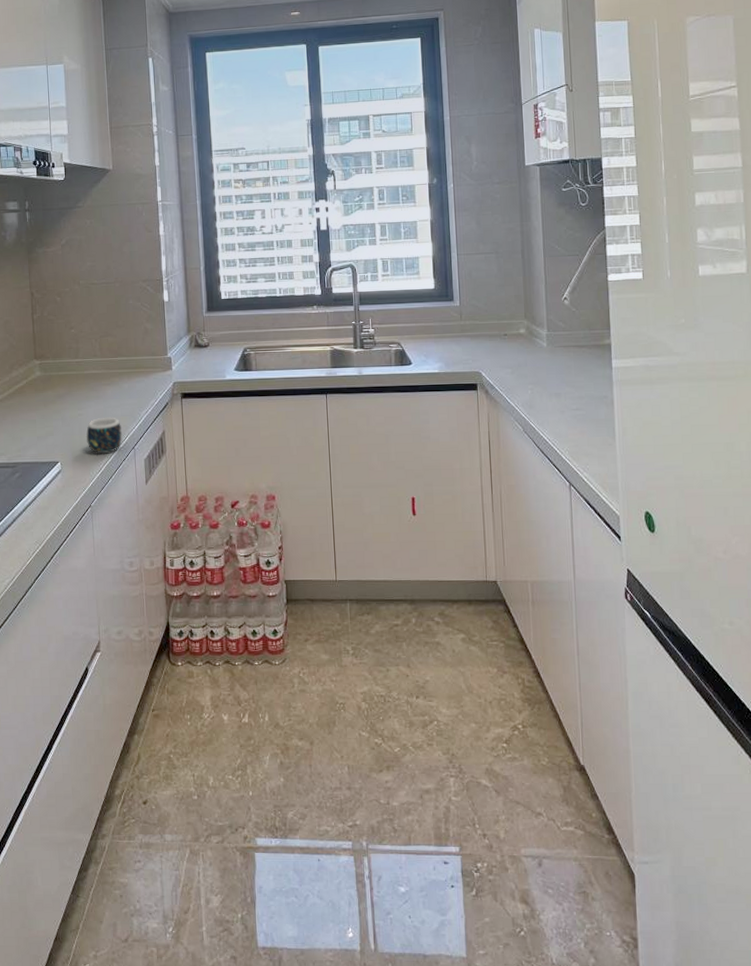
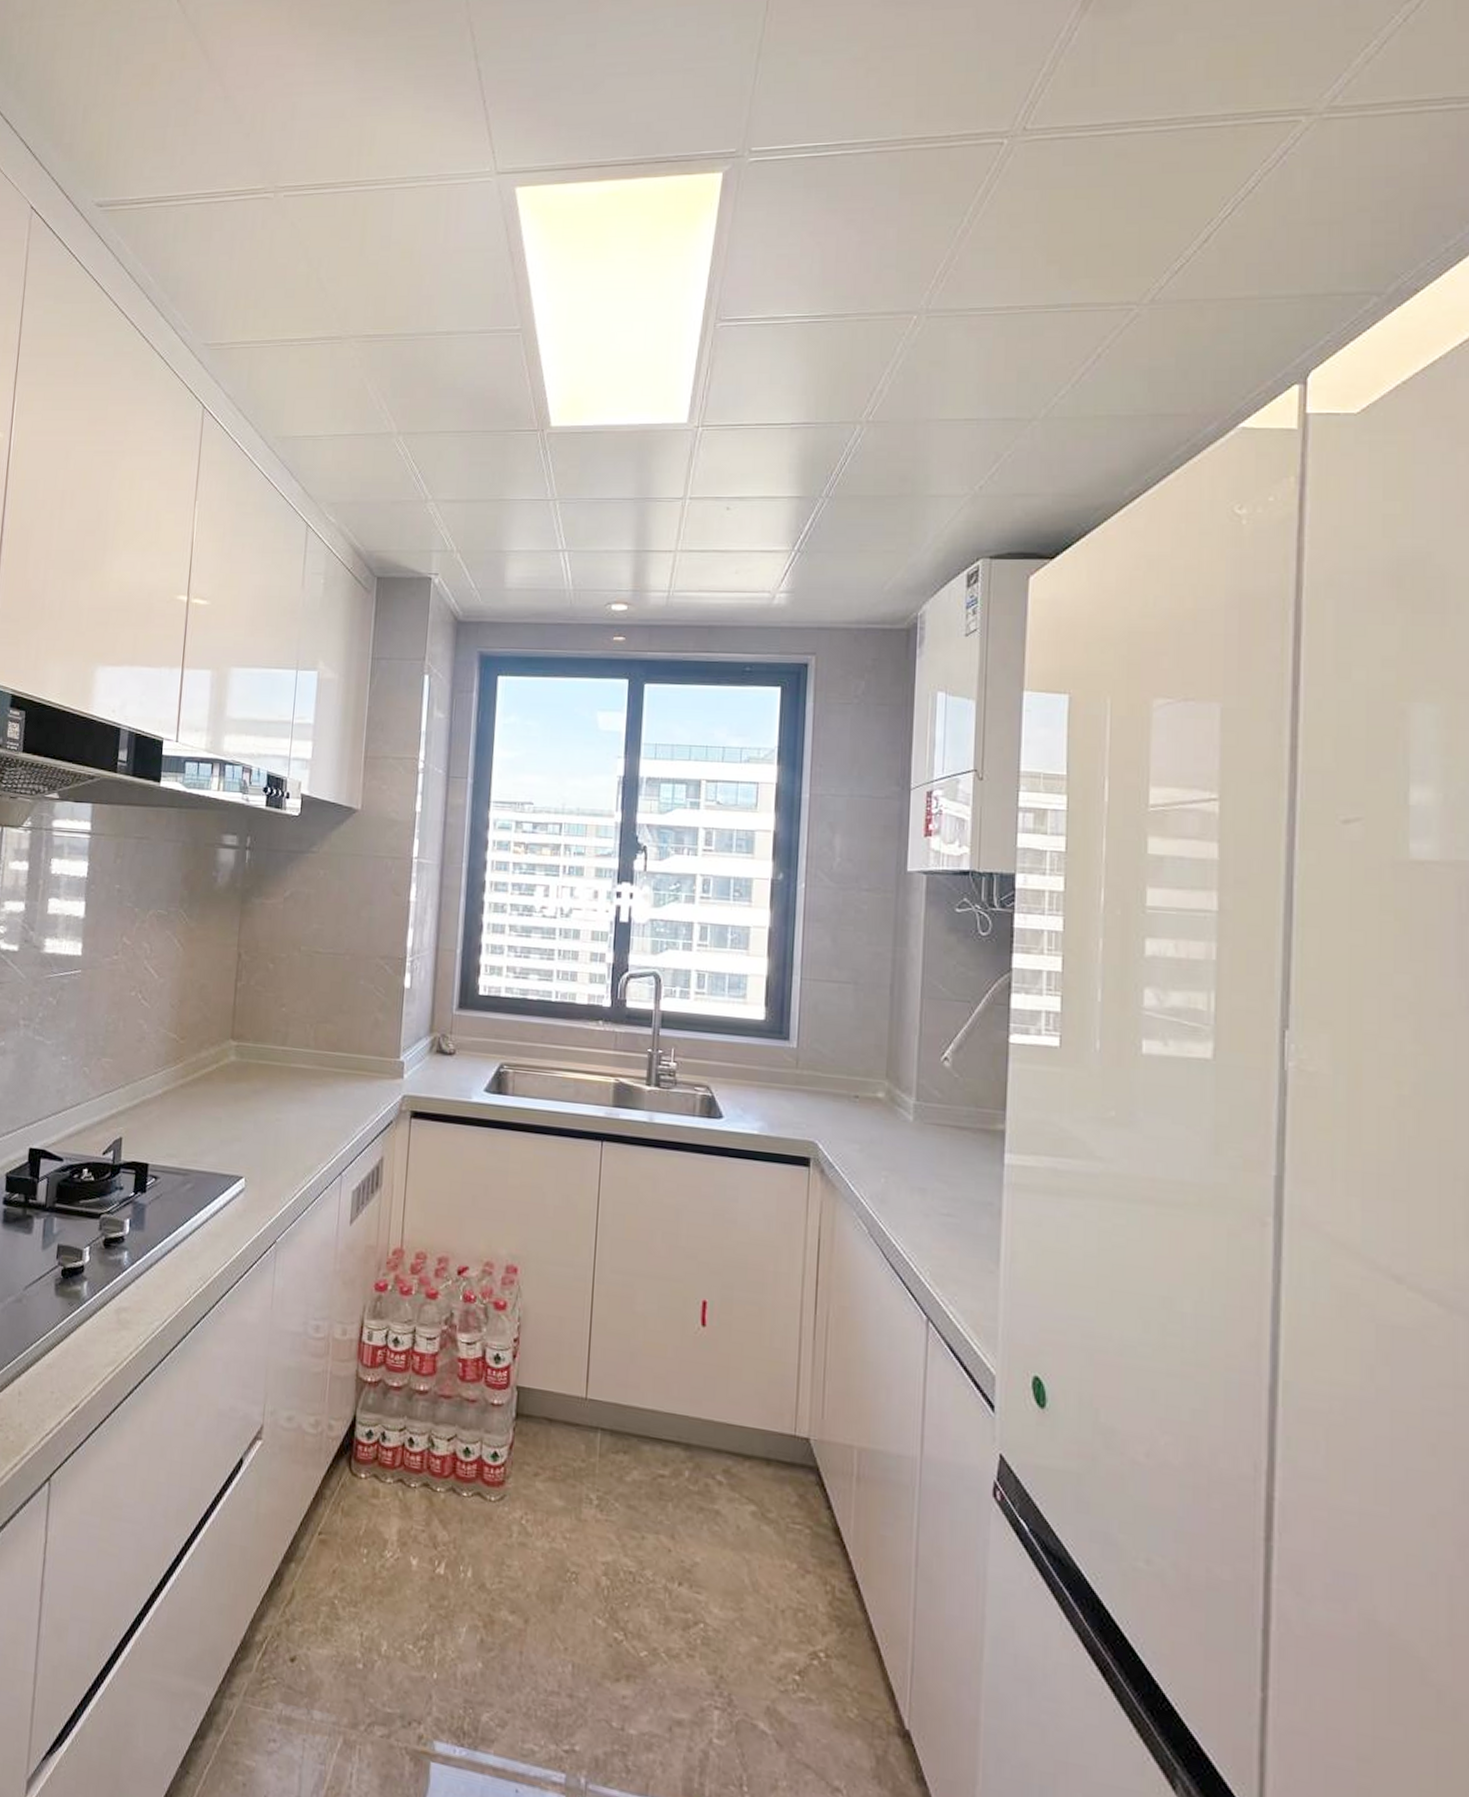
mug: present [86,418,123,454] -> none [282,1128,329,1176]

